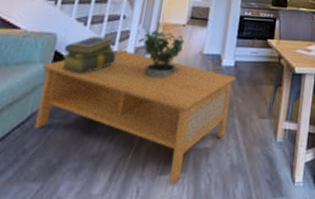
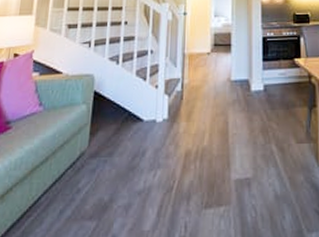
coffee table: present [34,49,237,185] -> none [84,84,268,218]
stack of books: present [60,35,117,74] -> none [100,72,149,112]
potted plant: present [138,30,185,79] -> none [167,61,211,110]

